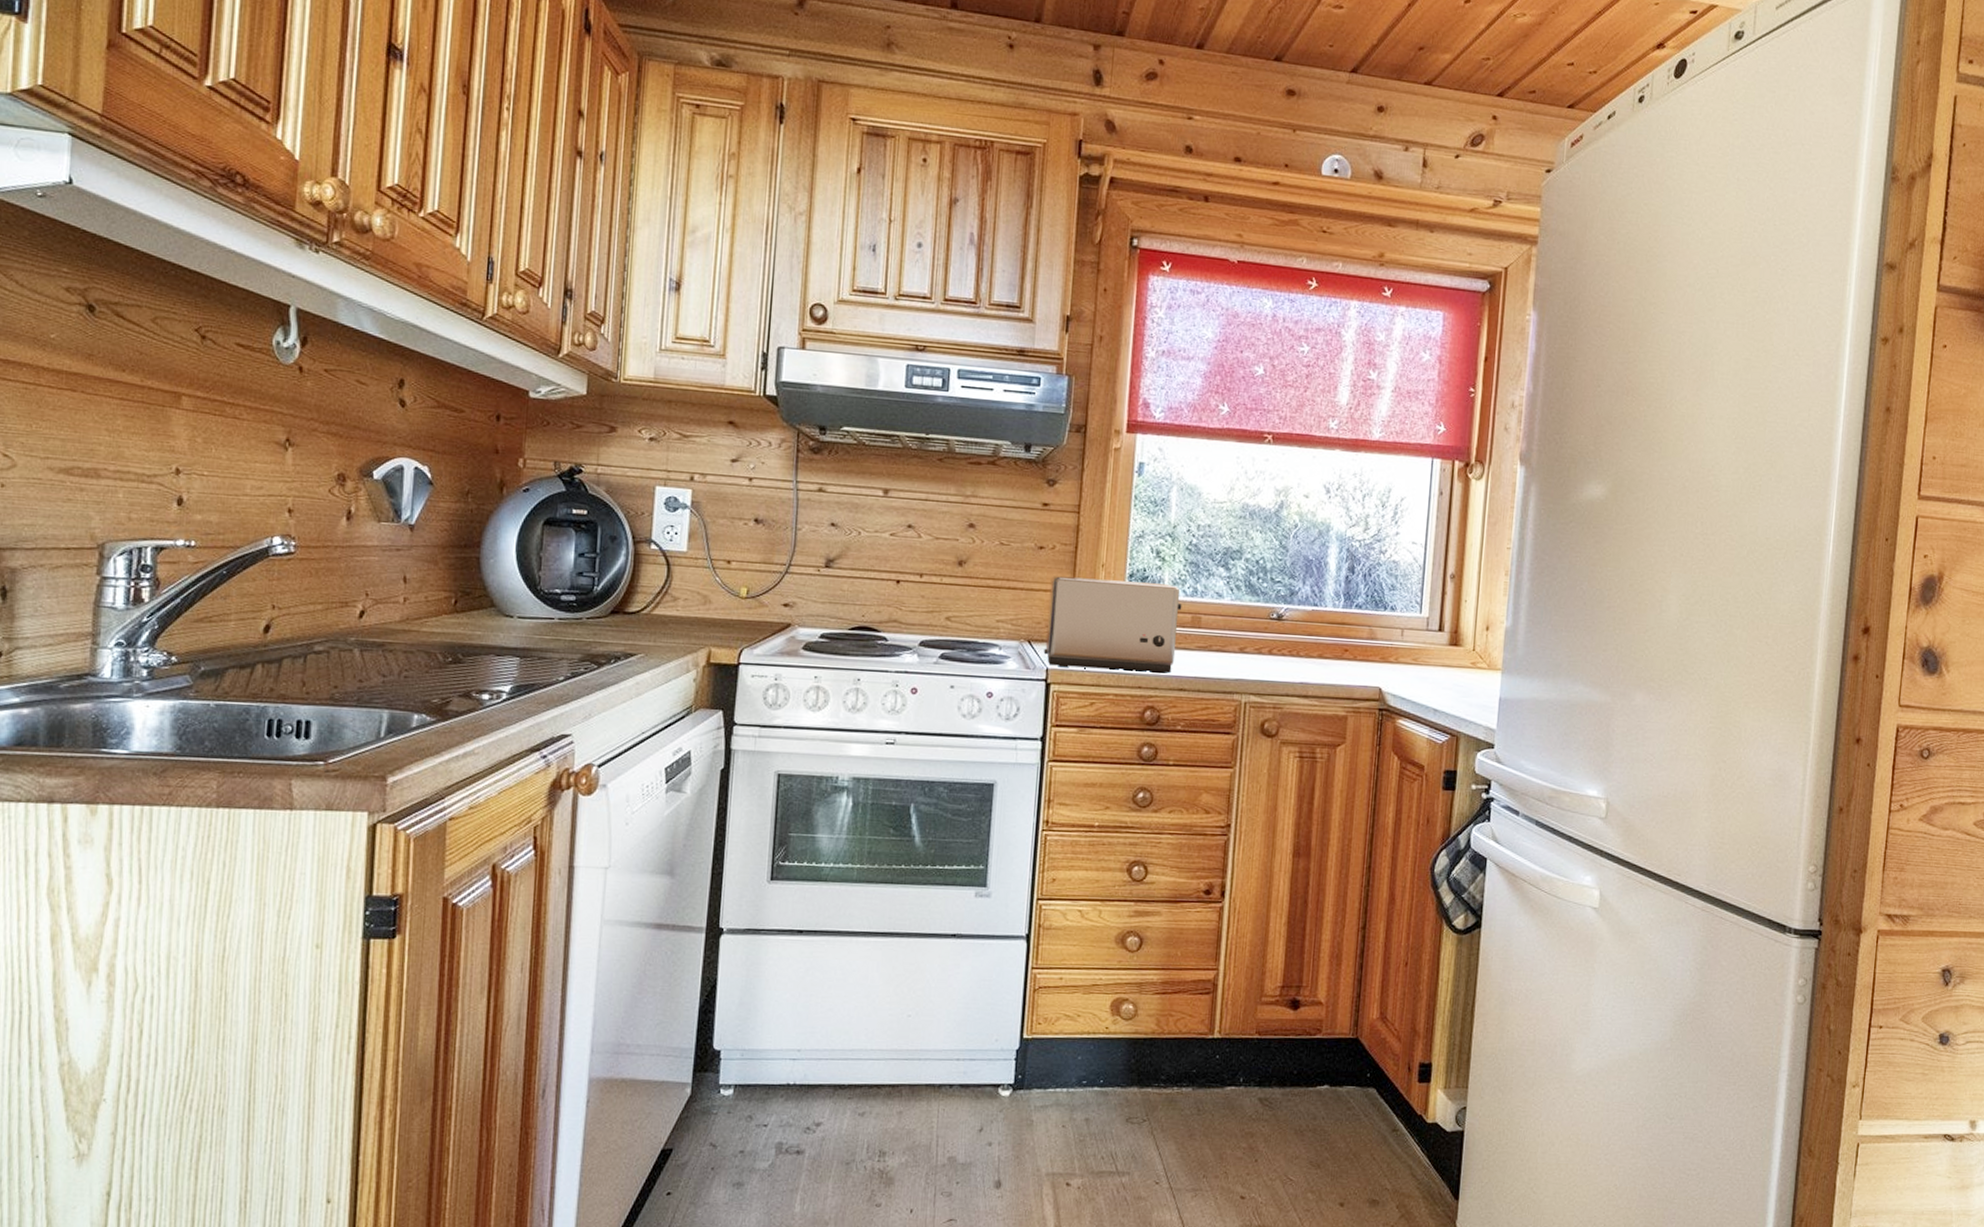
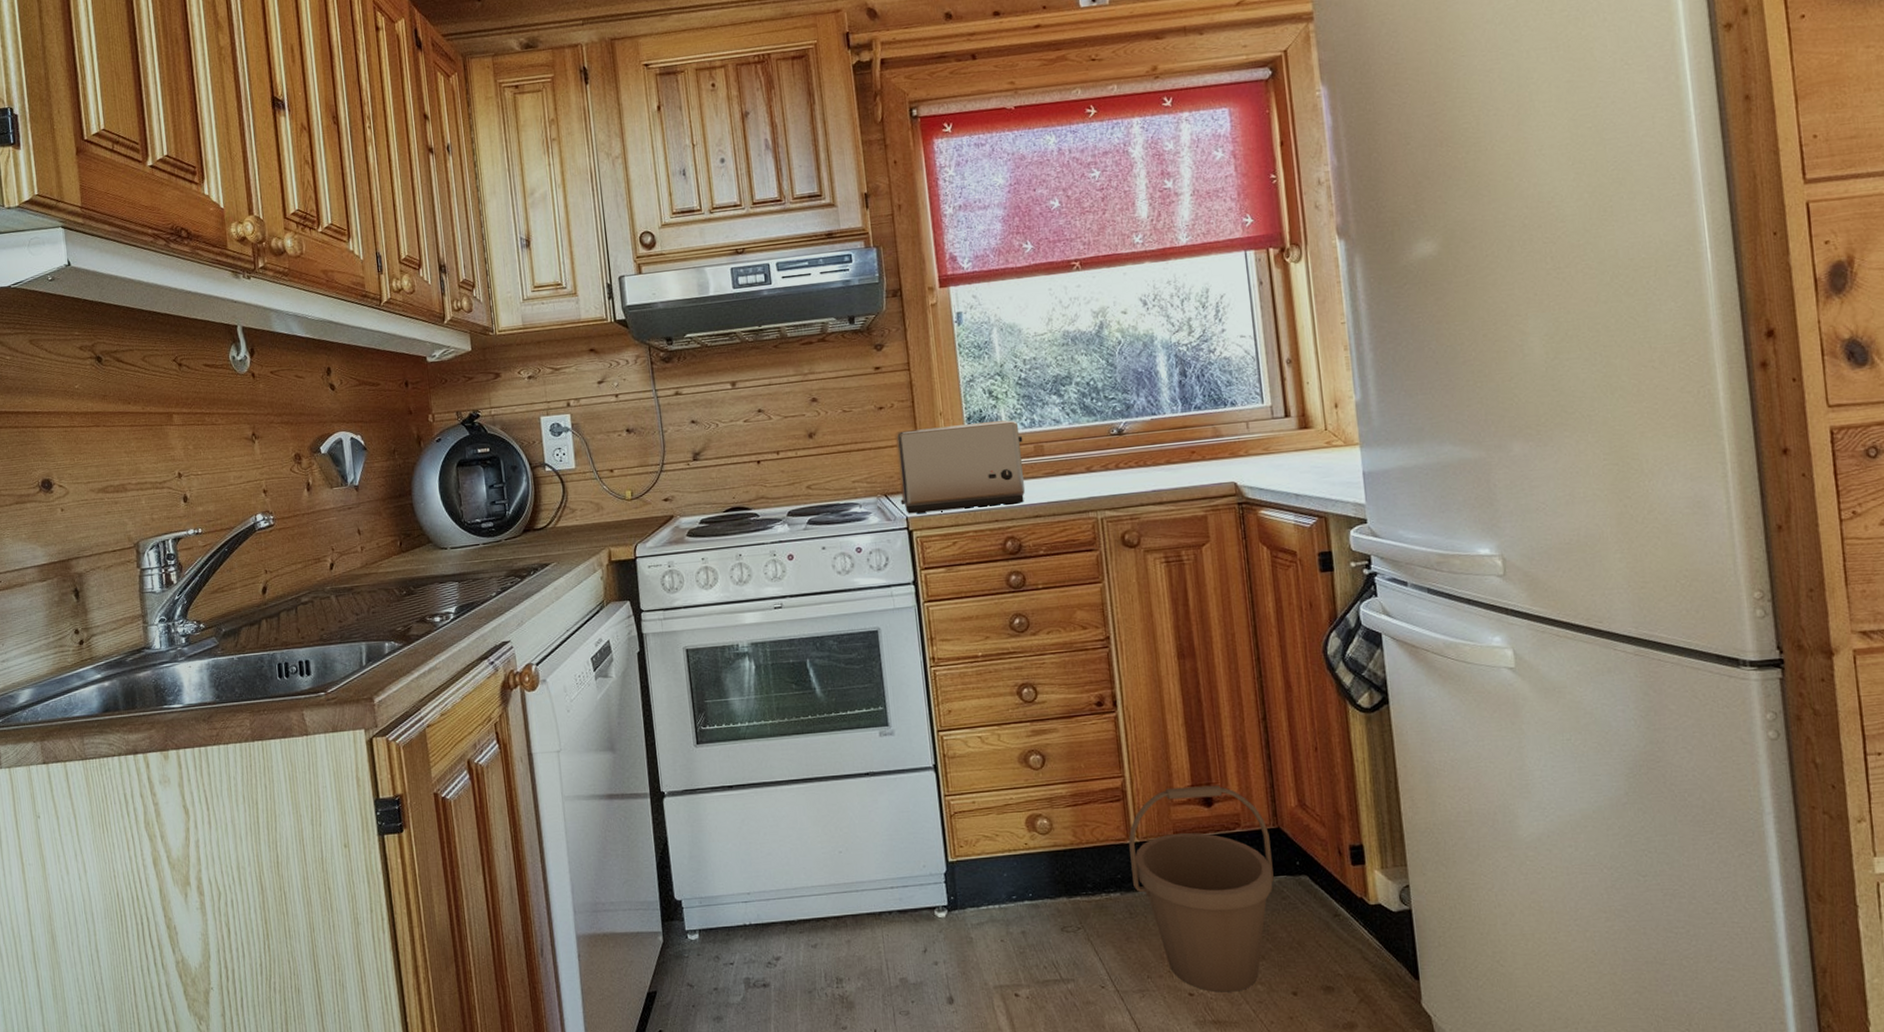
bucket: none [1207,986,1347,1198] -> present [1128,785,1274,993]

